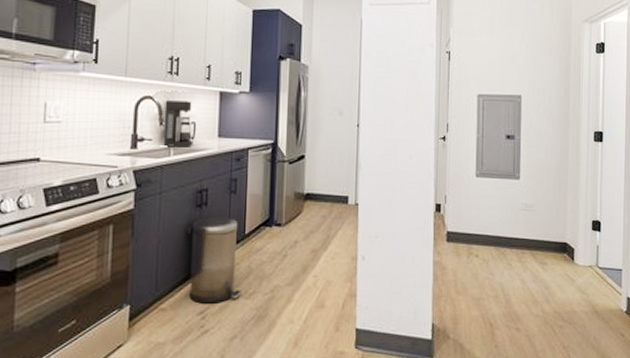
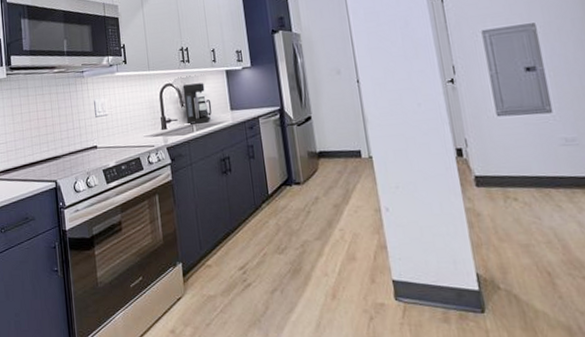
pedal bin: present [186,216,243,304] -> none [217,180,276,260]

